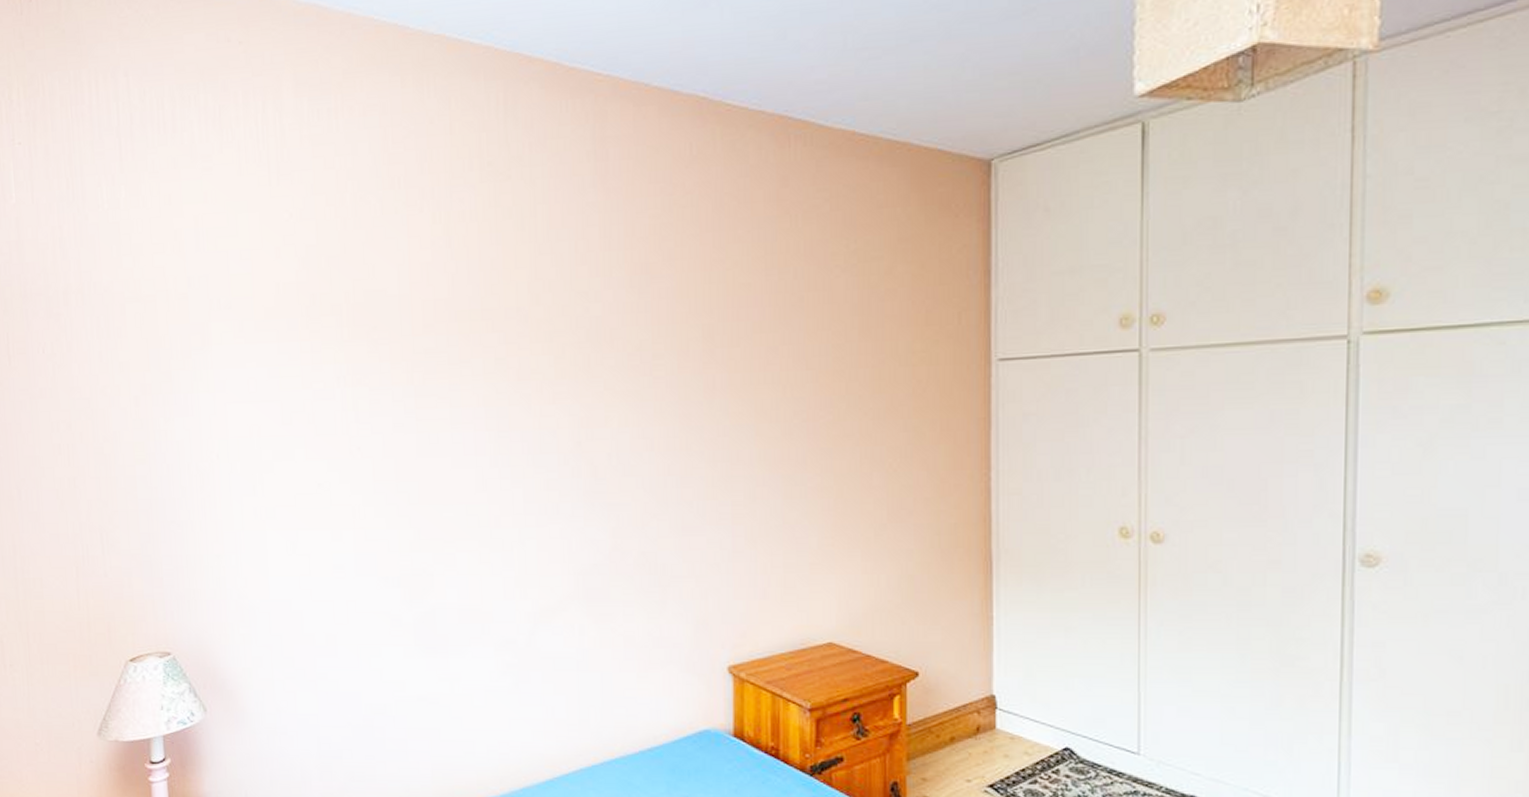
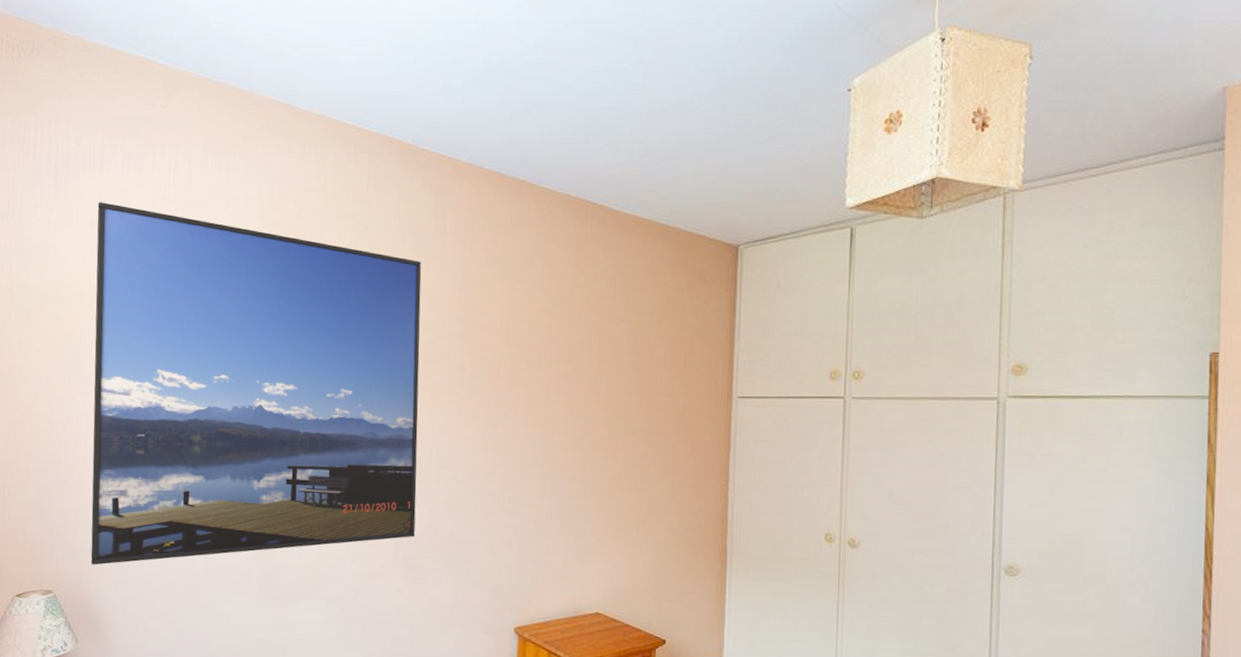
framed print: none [174,172,597,619] -> present [90,202,422,565]

